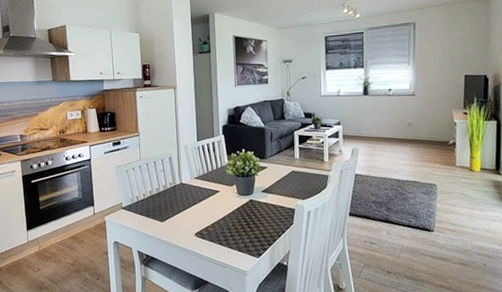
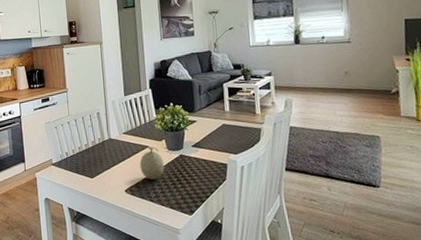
fruit: none [208,190,234,224] -> present [137,146,164,180]

